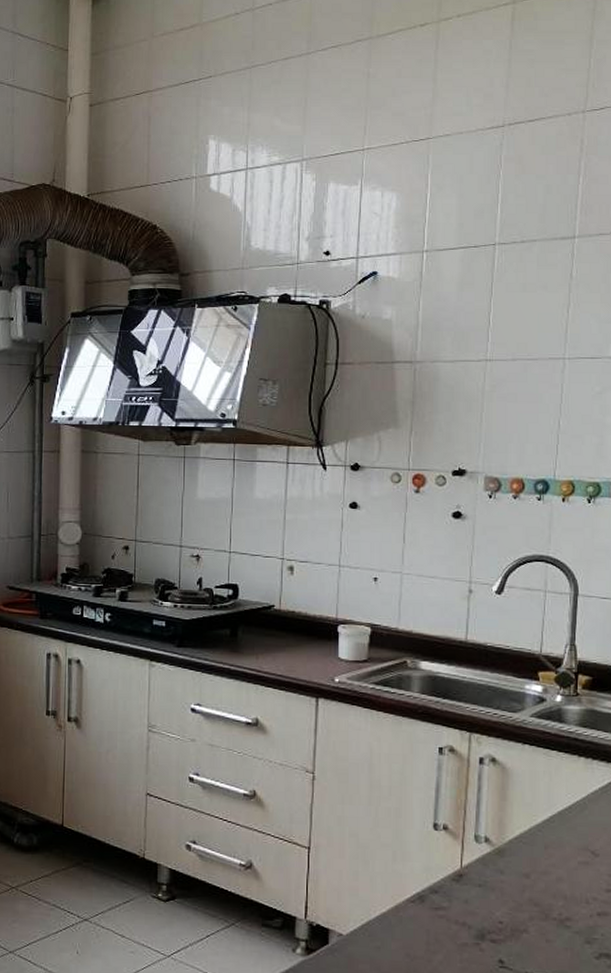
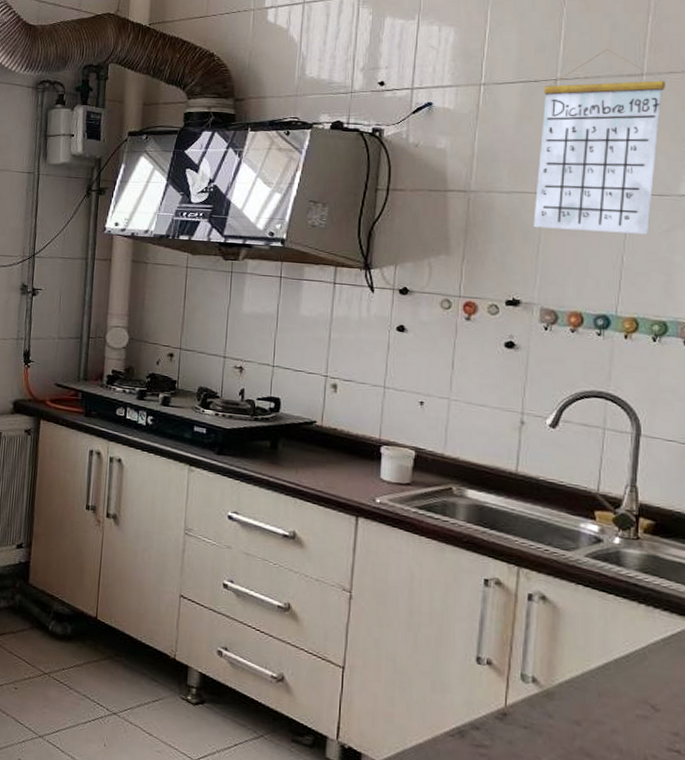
calendar: none [476,211,596,398] -> present [533,48,665,235]

